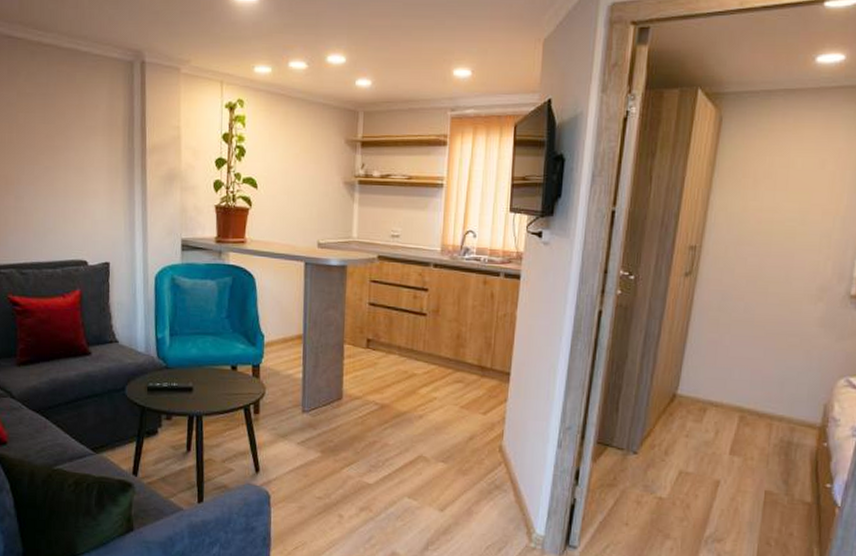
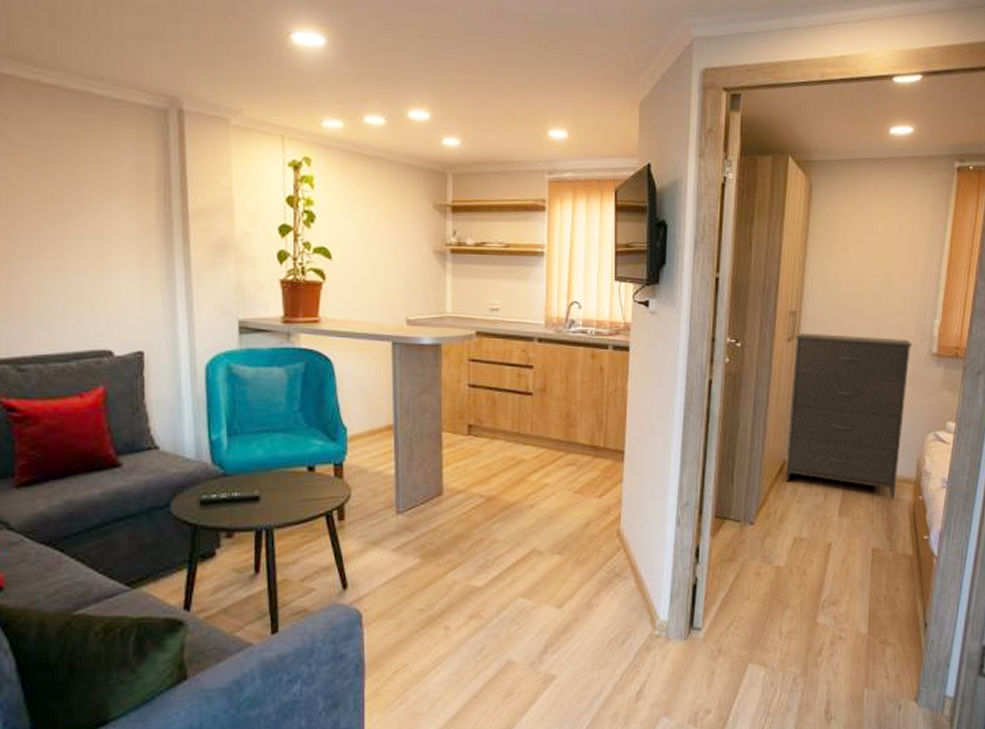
dresser: none [673,268,826,443] -> present [785,333,912,499]

